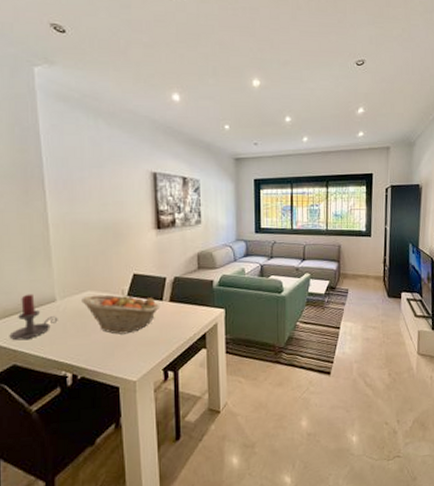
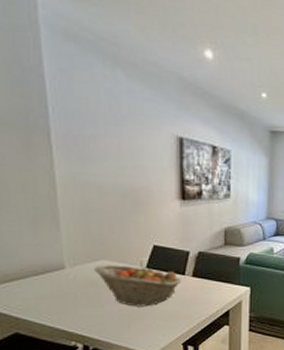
candle holder: present [9,294,58,341] -> none [10,259,67,308]

